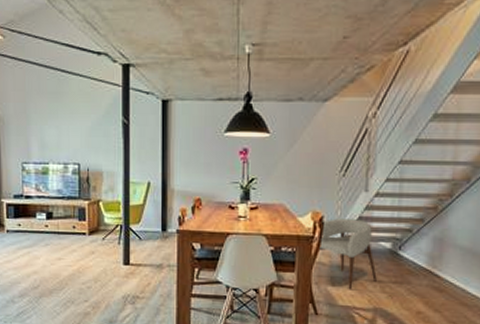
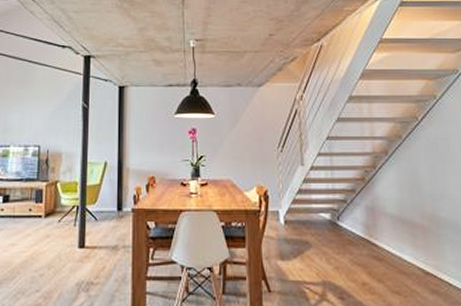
armchair: present [320,218,377,290] -> none [267,192,322,264]

